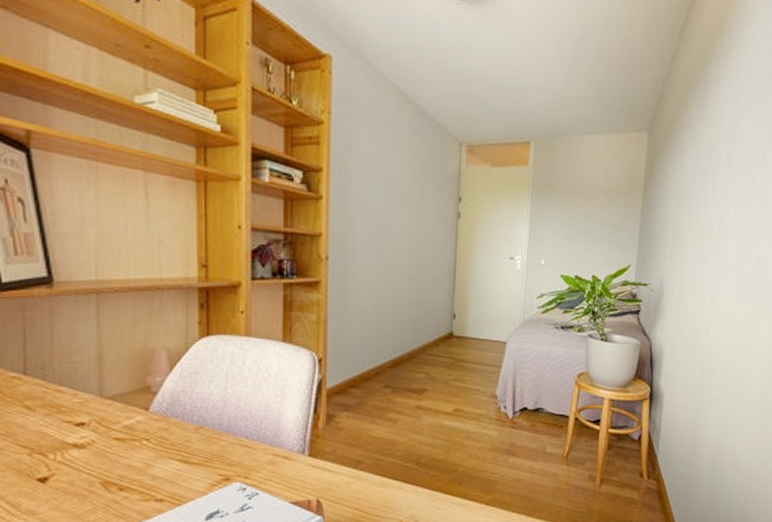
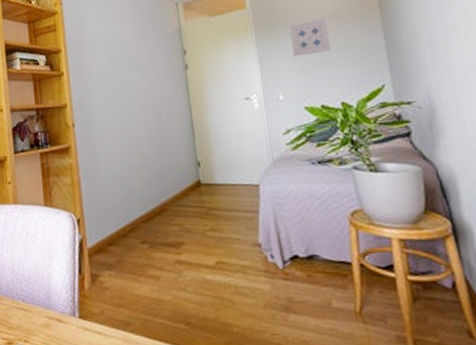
wall art: none [561,191,598,226] -> present [288,18,332,57]

